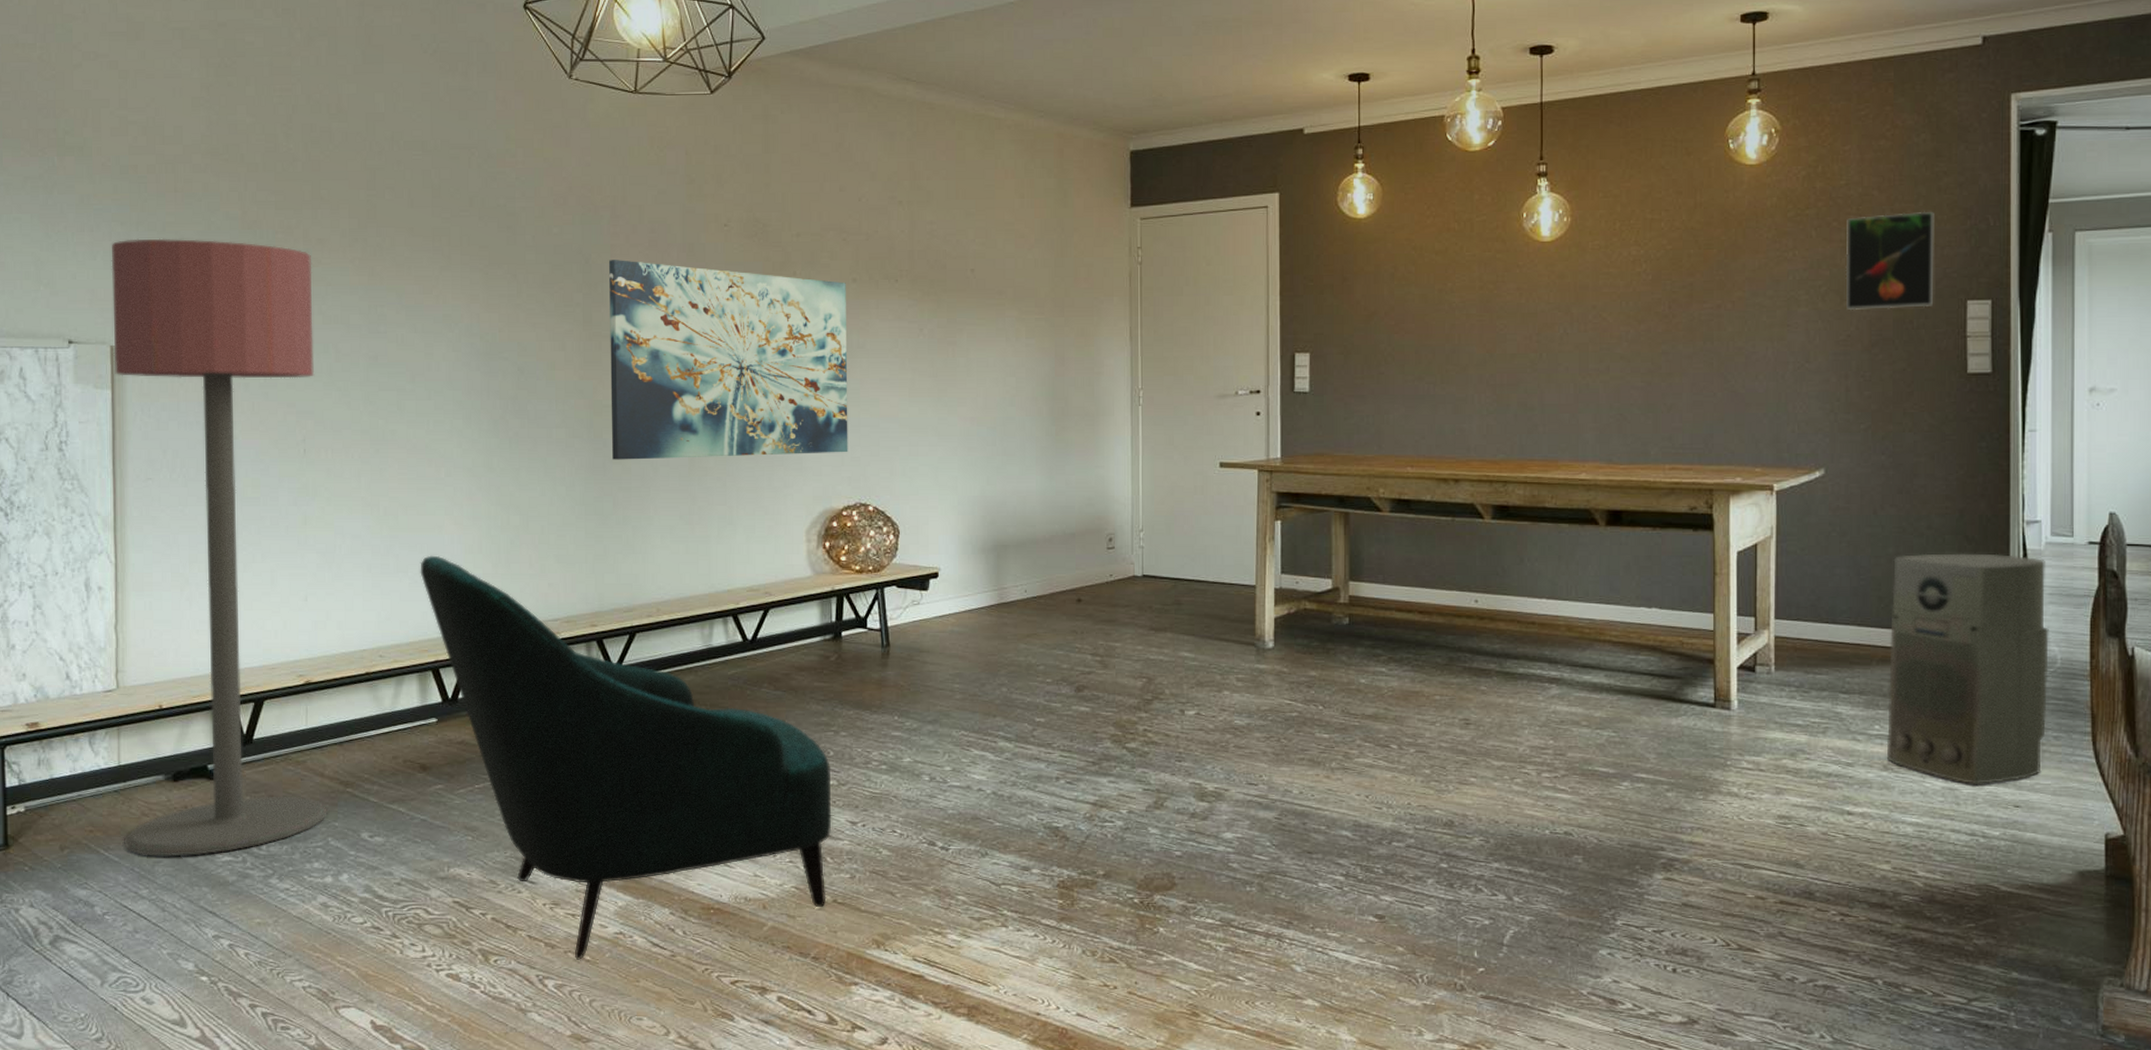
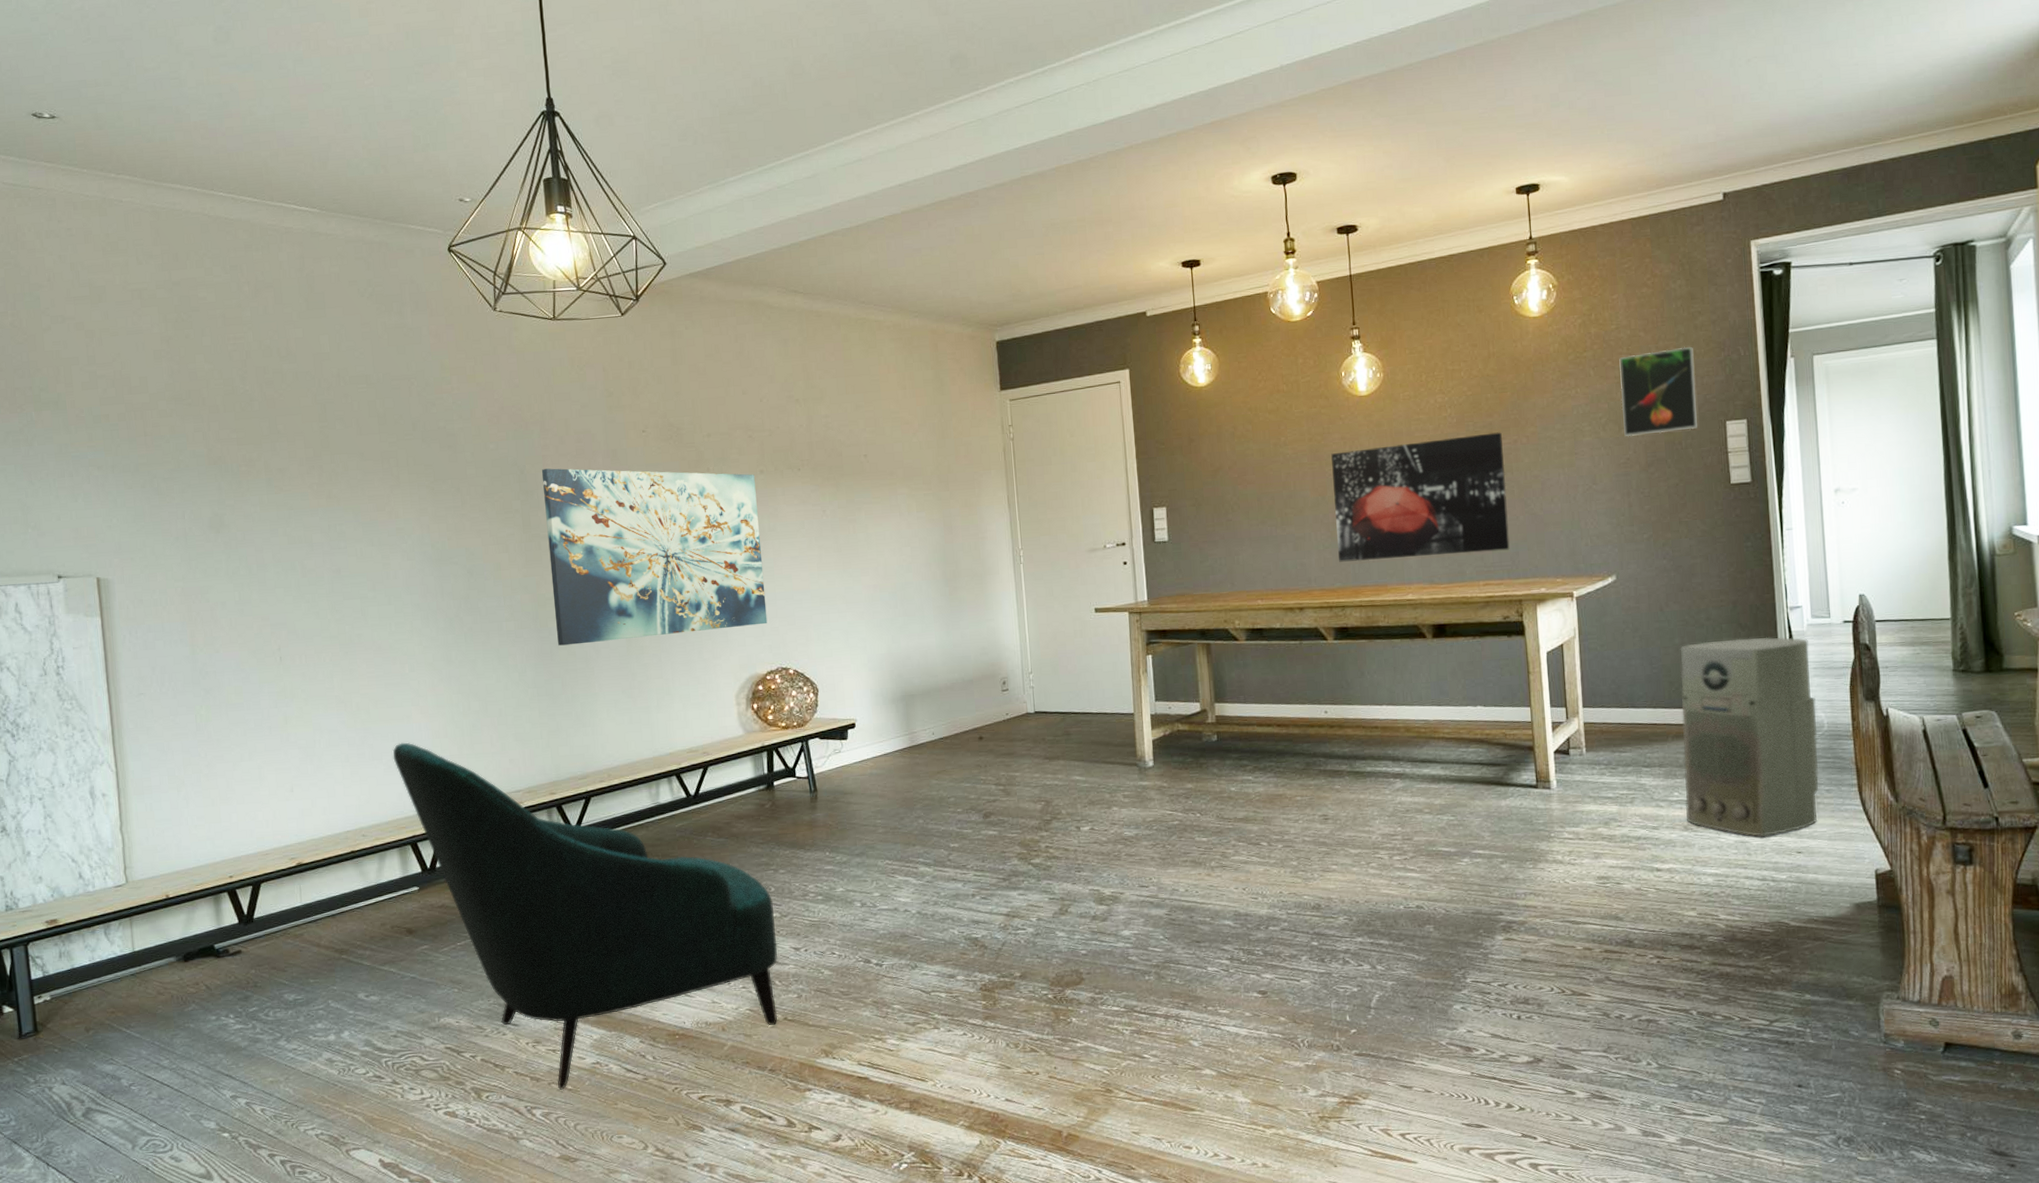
floor lamp: present [111,238,327,857] -> none [91,476,326,1030]
wall art: none [1504,294,1705,432] -> present [1331,432,1510,562]

